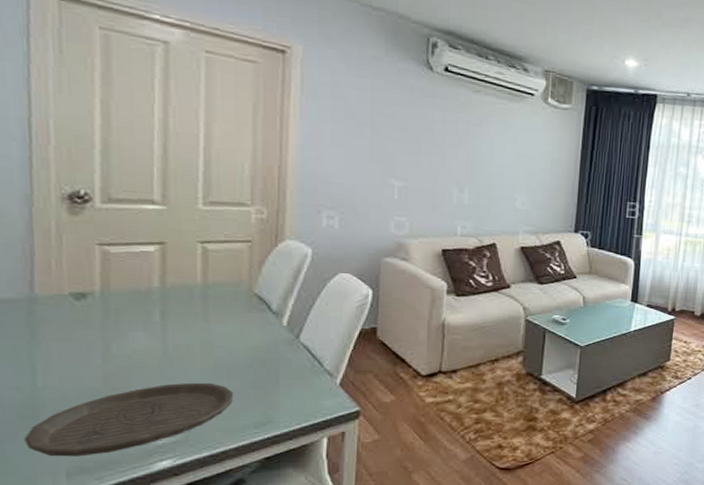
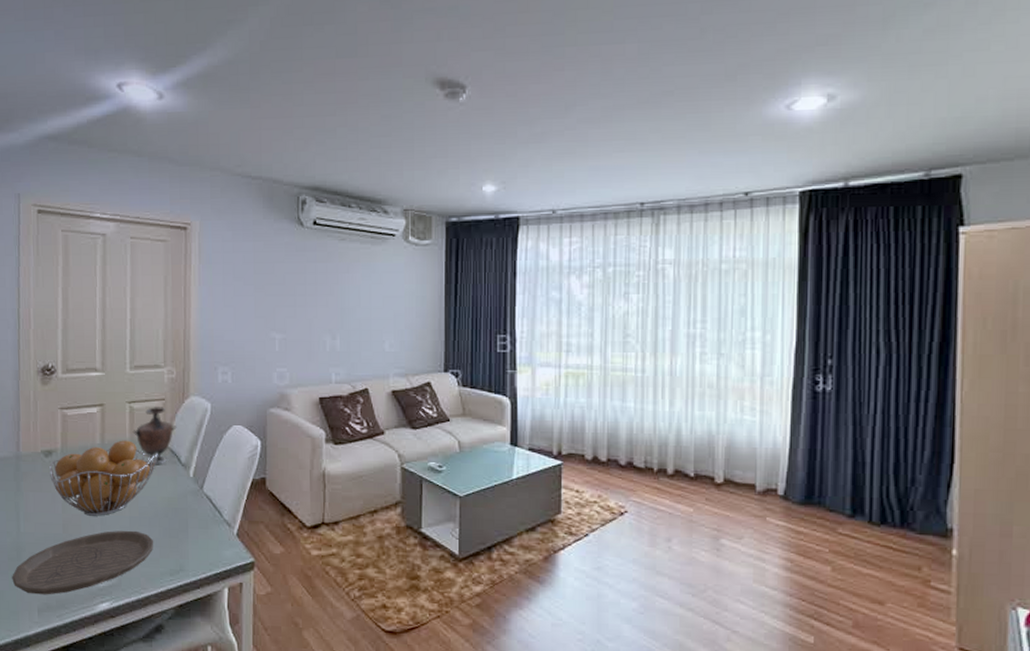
fruit basket: none [82,284,241,368] -> present [49,440,158,516]
vase: none [206,249,267,313] -> present [132,407,177,465]

